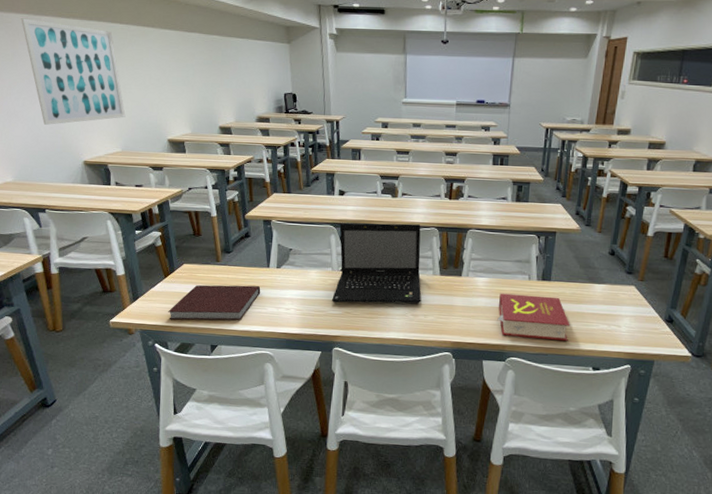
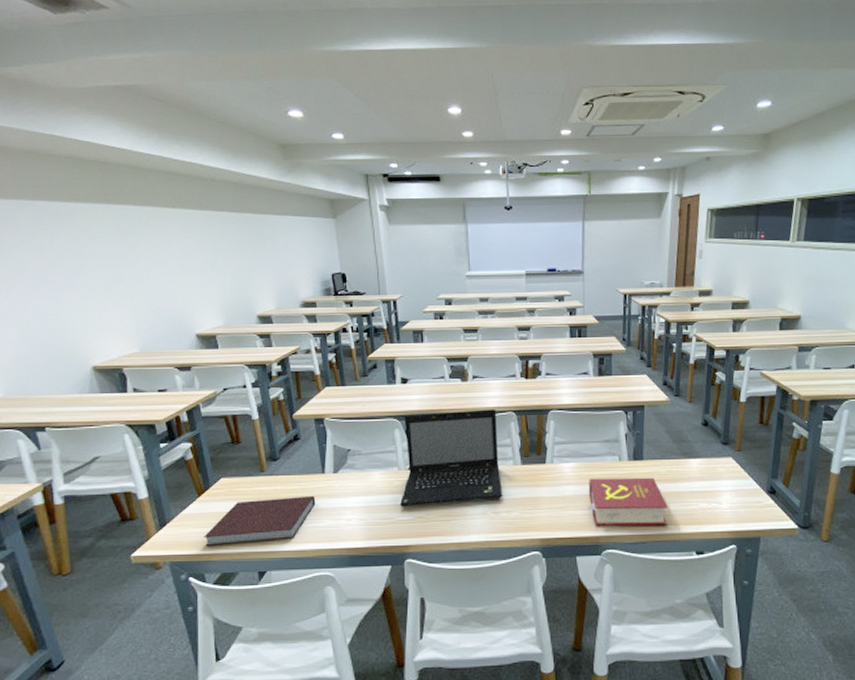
wall art: present [21,18,126,125] -> none [9,204,143,327]

